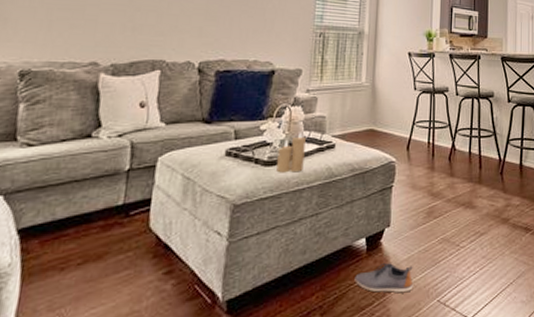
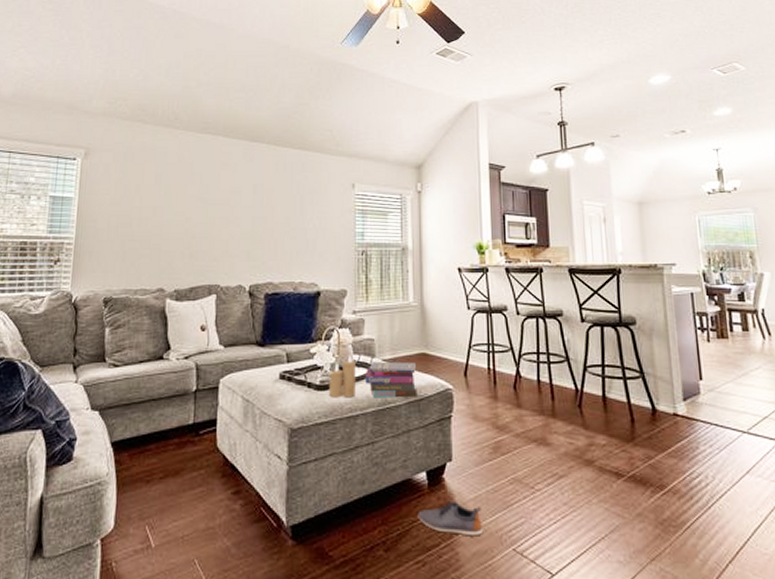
books: none [314,137,363,172] -> present [366,361,417,398]

